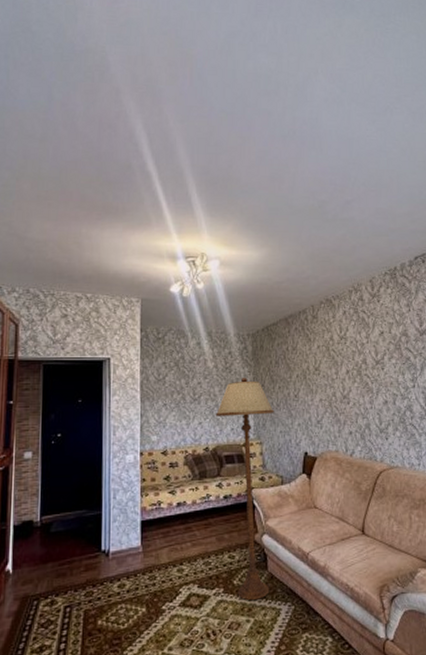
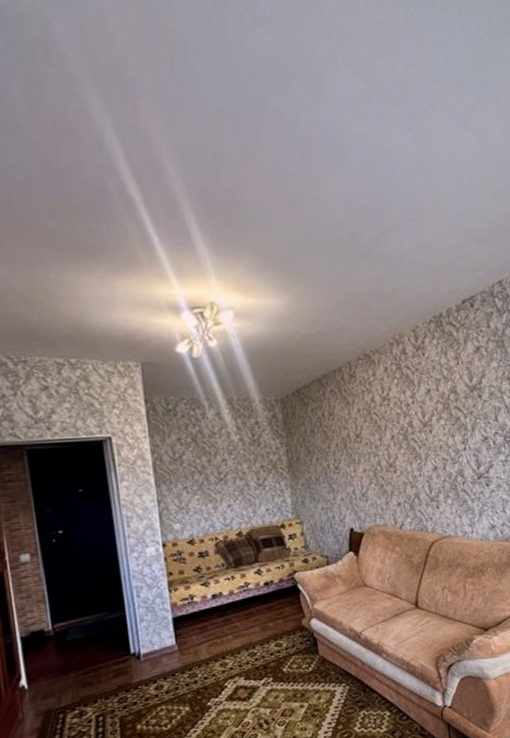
floor lamp: present [215,378,274,600] -> none [245,451,323,686]

